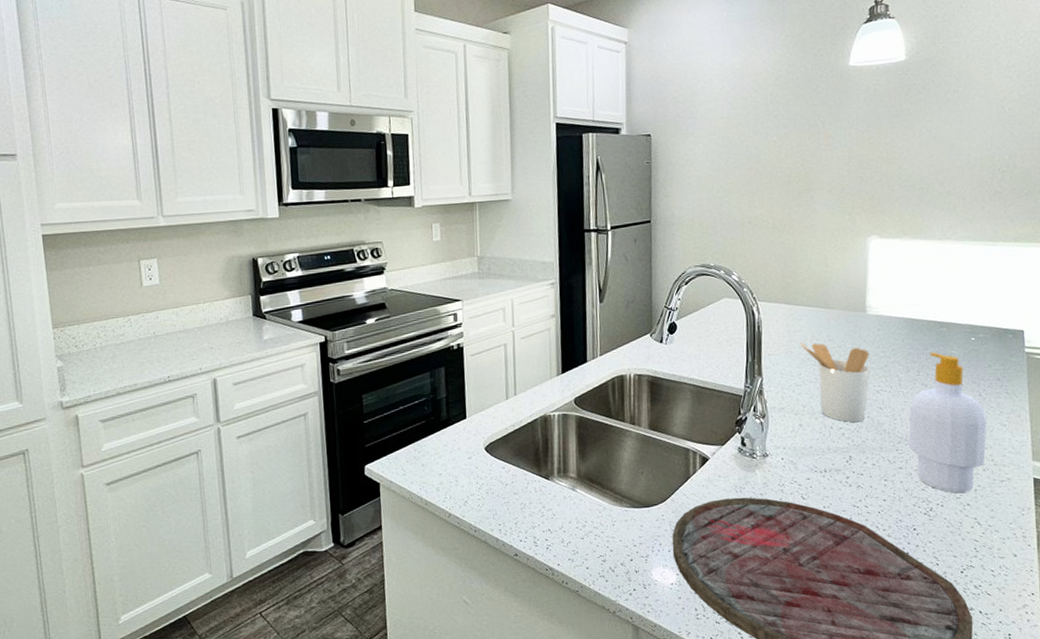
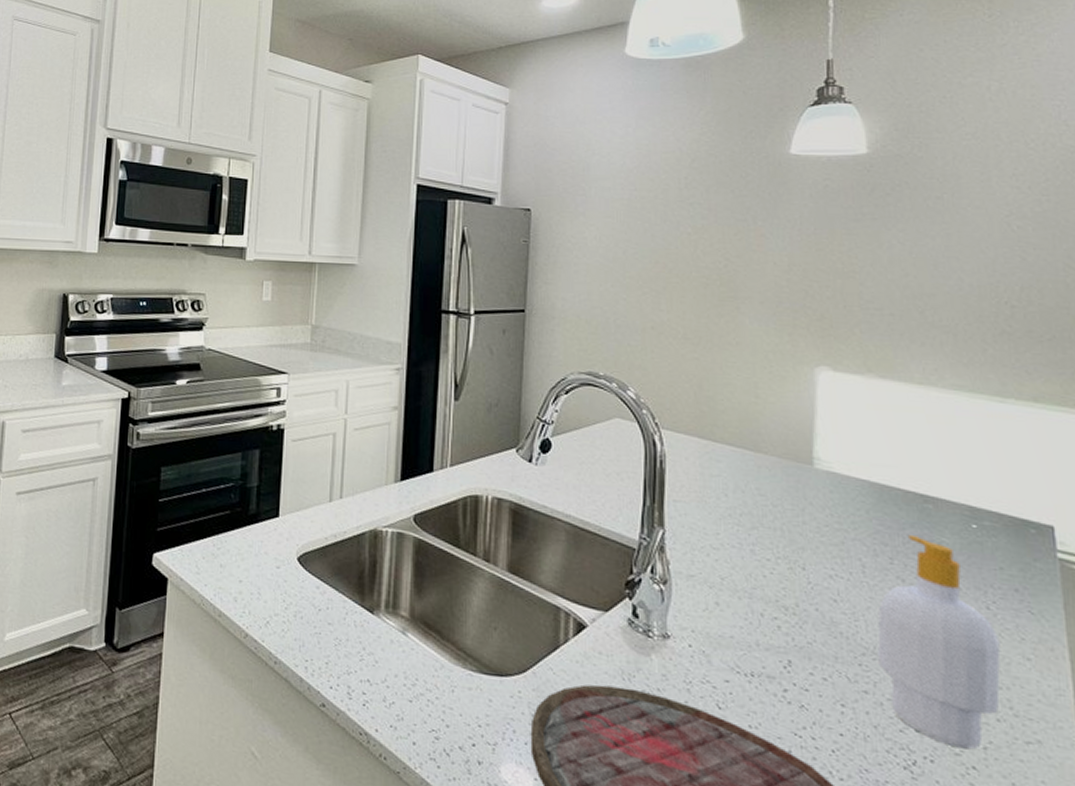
utensil holder: present [800,342,870,422] -> none [718,492,819,614]

